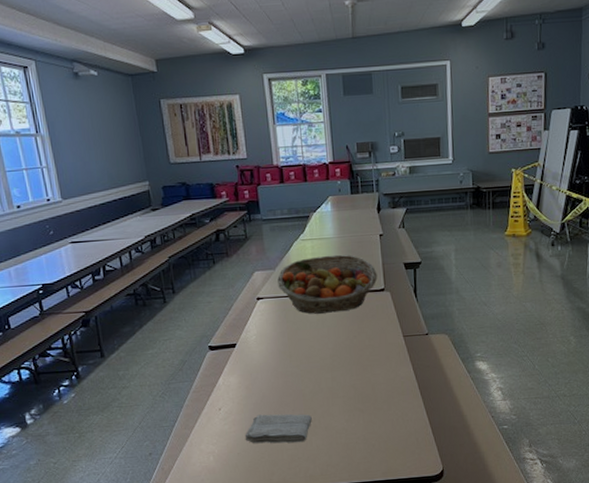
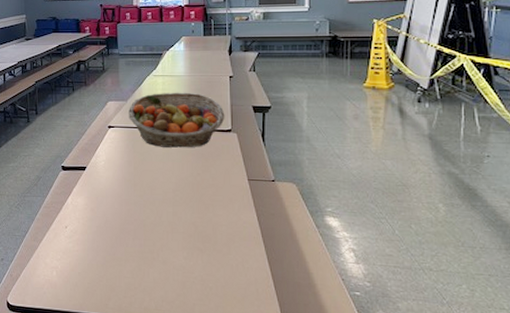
washcloth: present [244,414,312,444] -> none [86,238,151,273]

